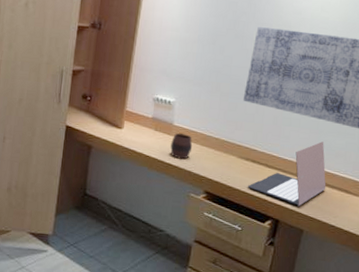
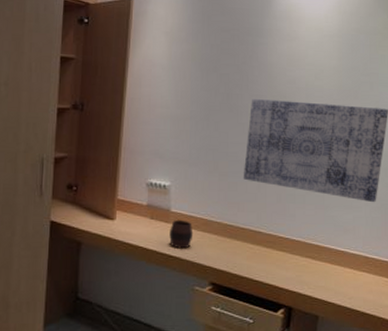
laptop: present [248,141,326,207] -> none [256,217,338,291]

